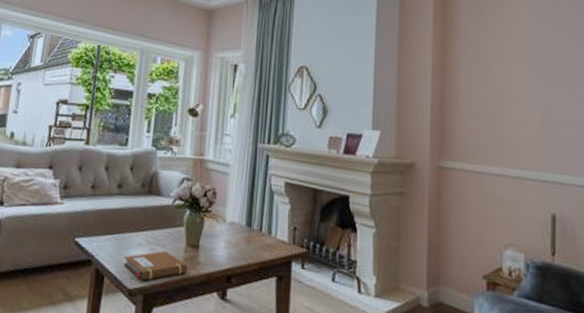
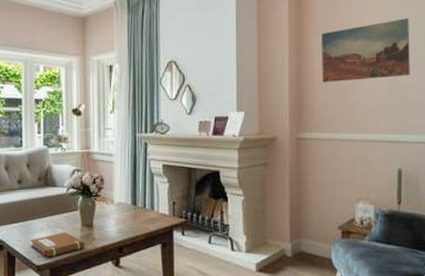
wall art: none [468,46,565,109] -> present [322,18,410,83]

